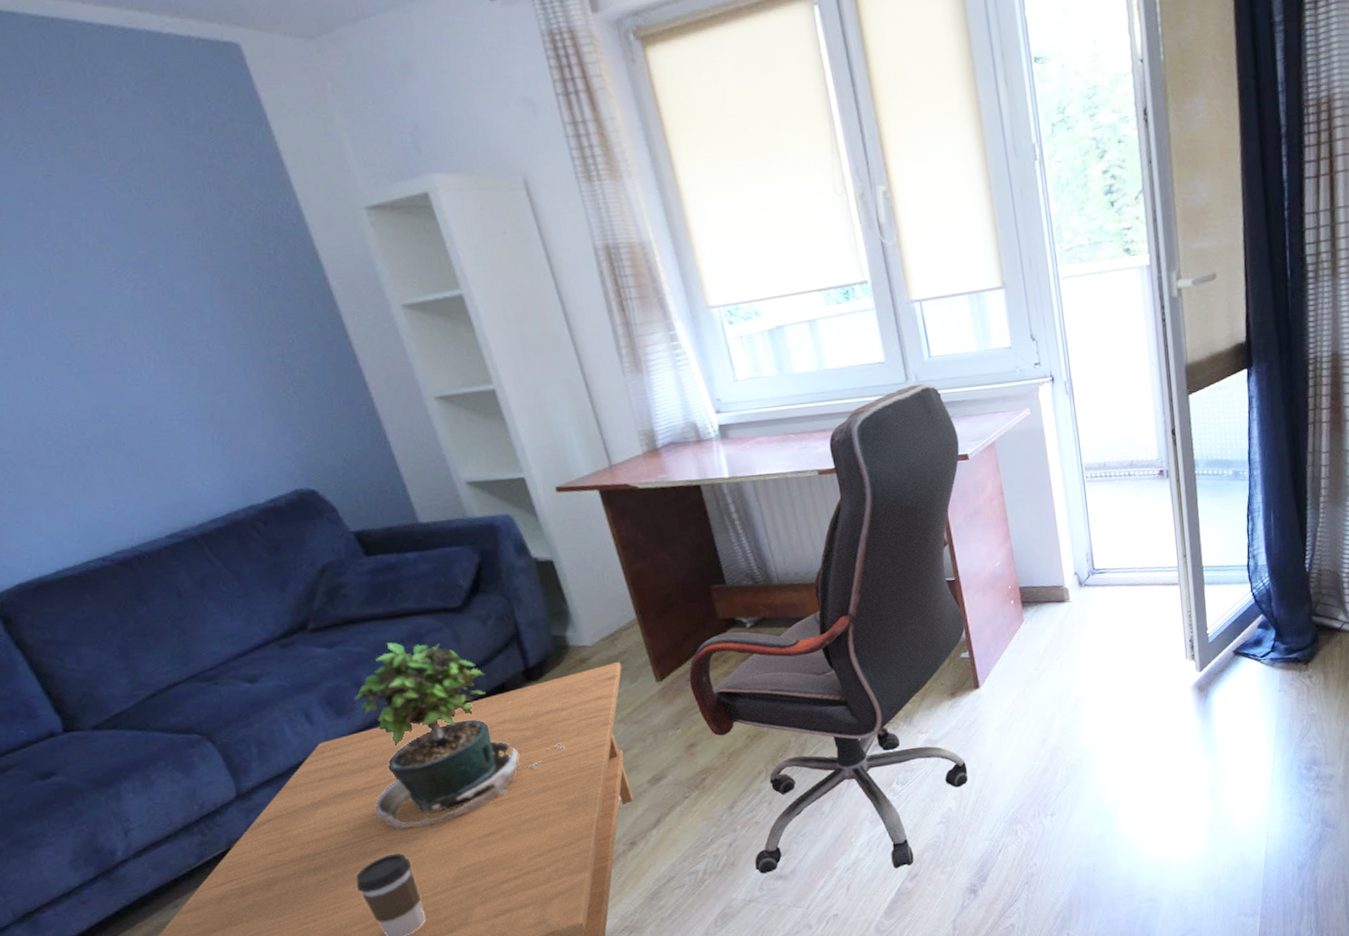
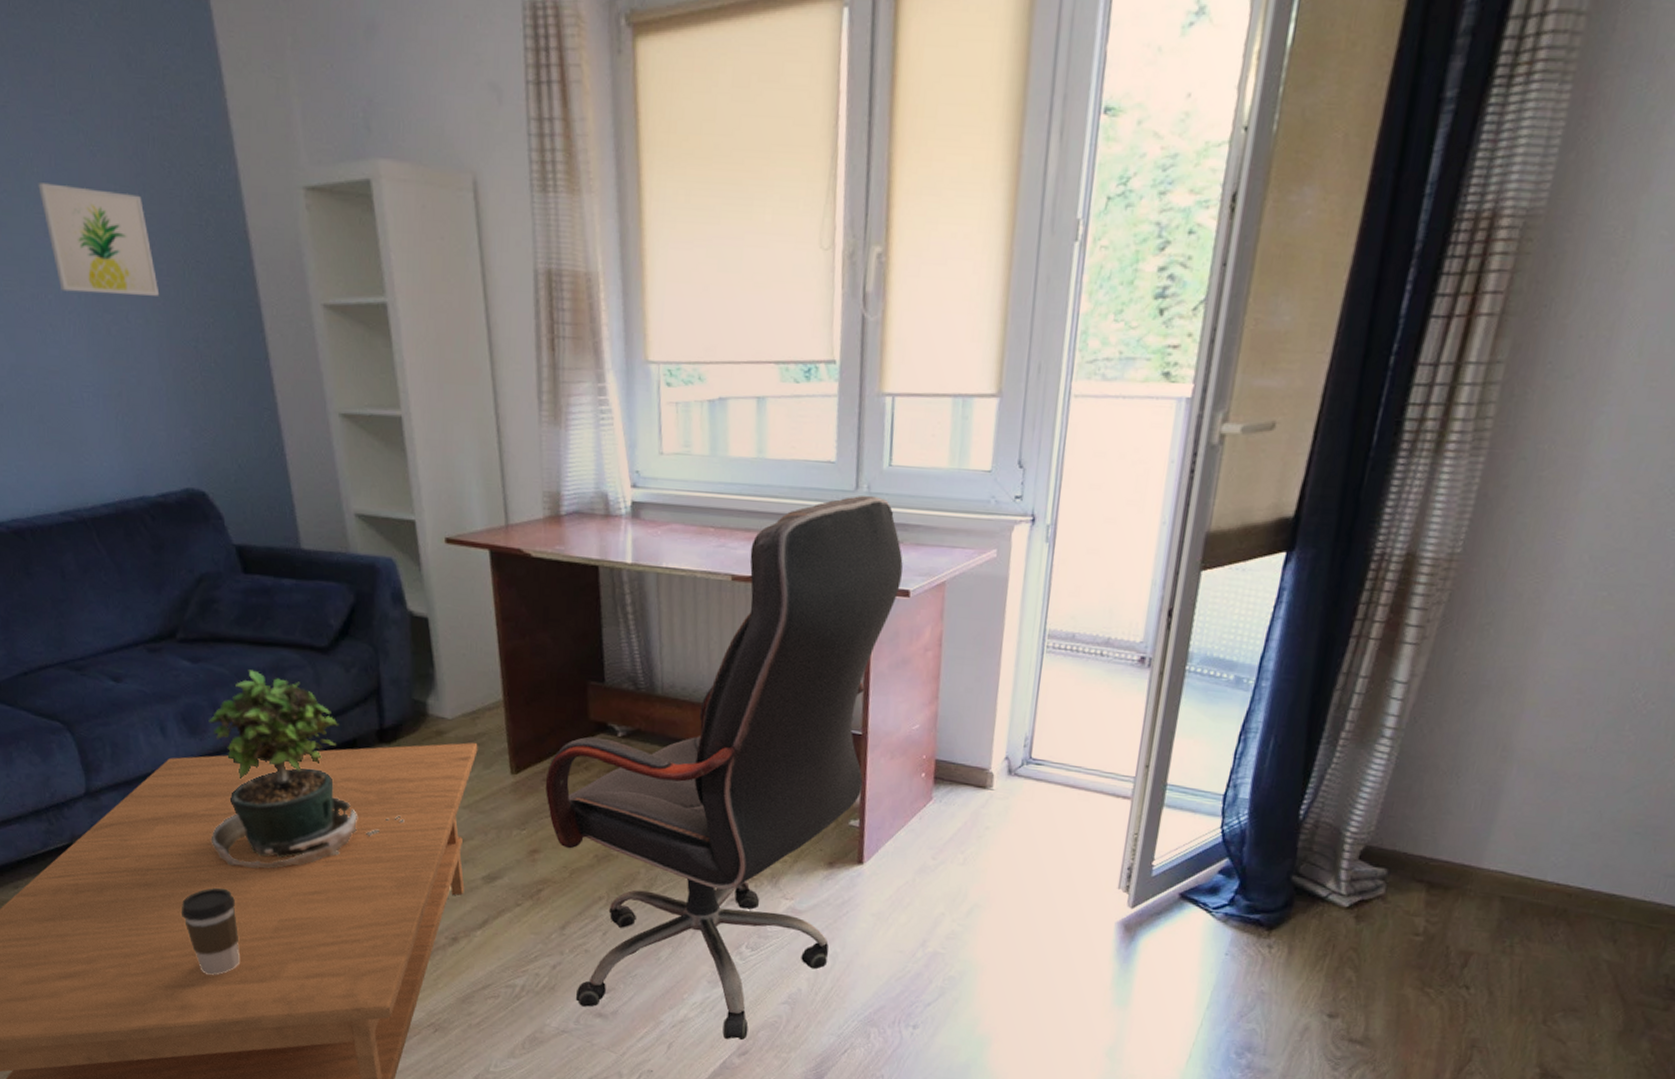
wall art: none [95,236,239,333] -> present [38,183,160,296]

